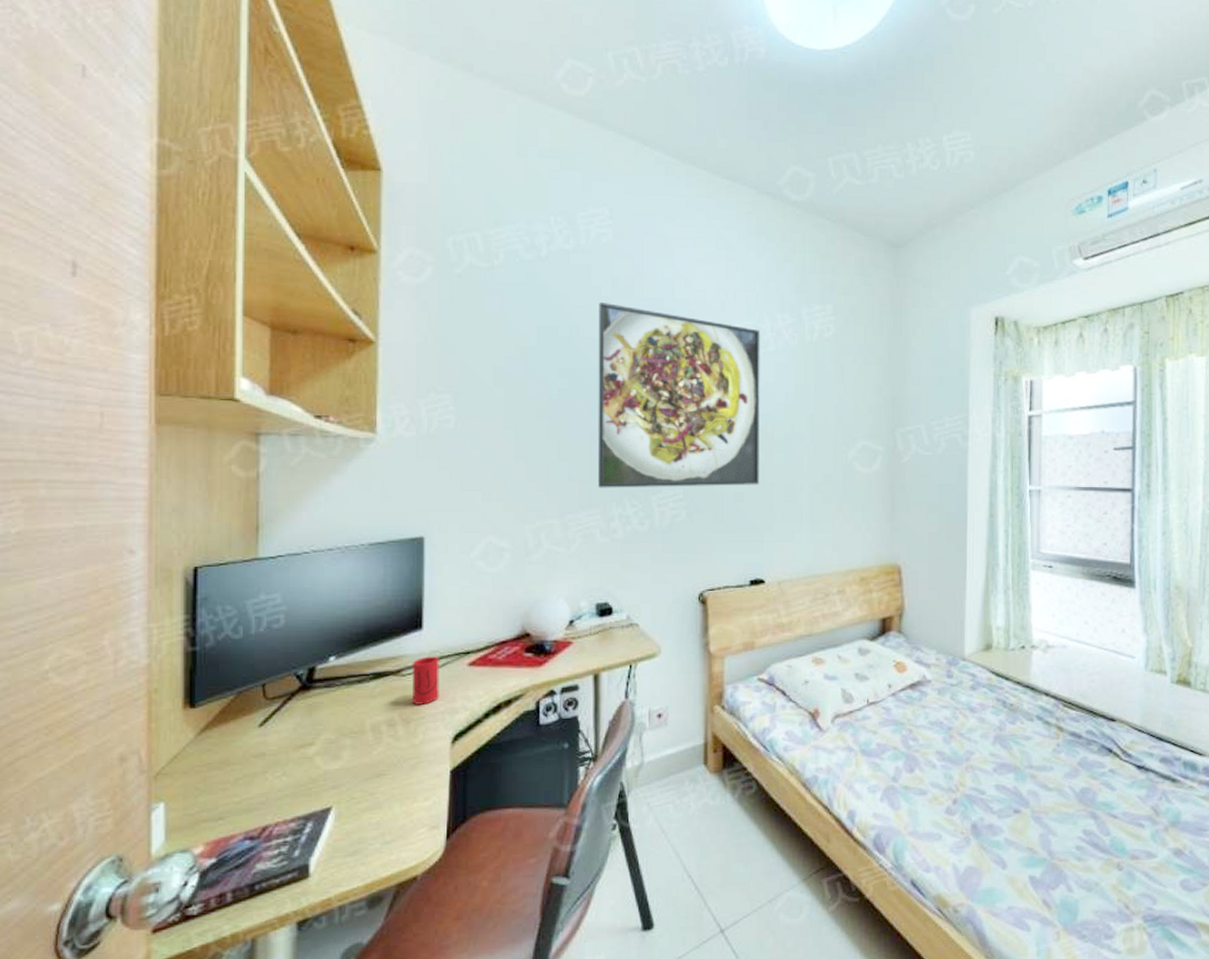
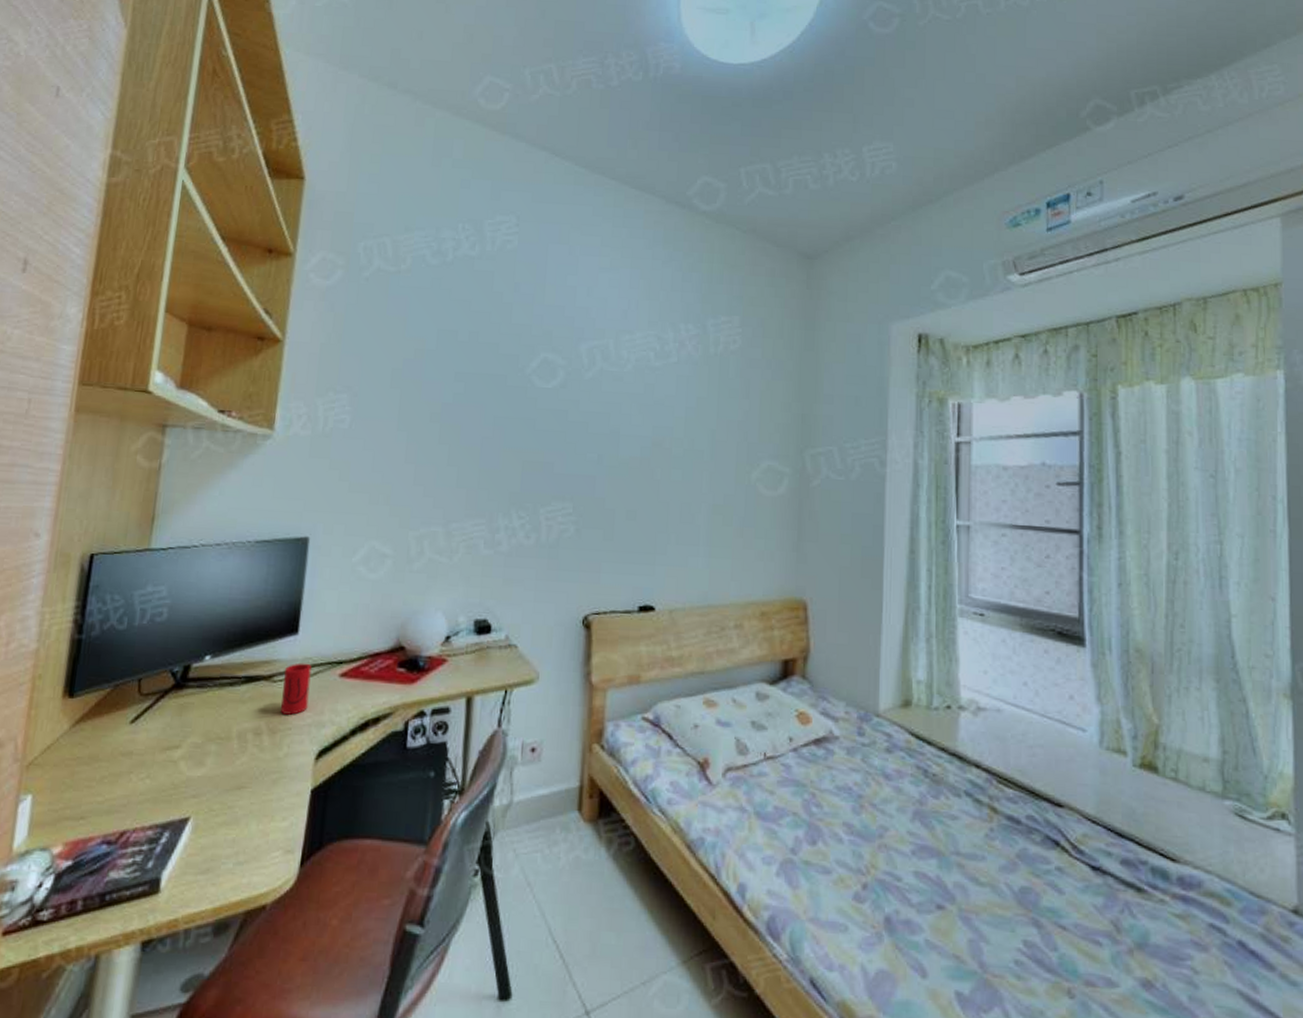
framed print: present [597,301,760,488] -> none [485,307,663,503]

